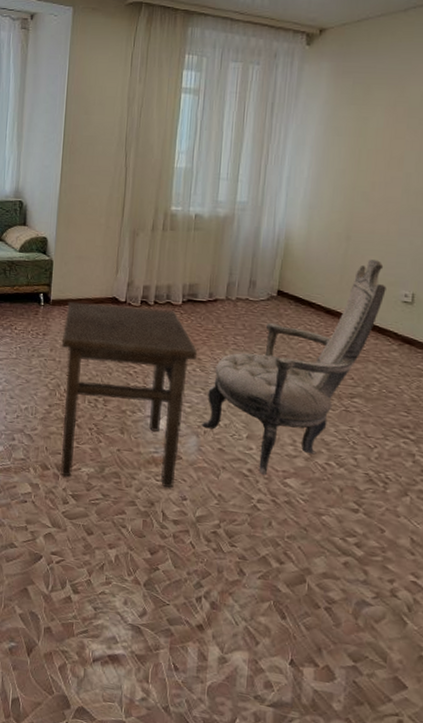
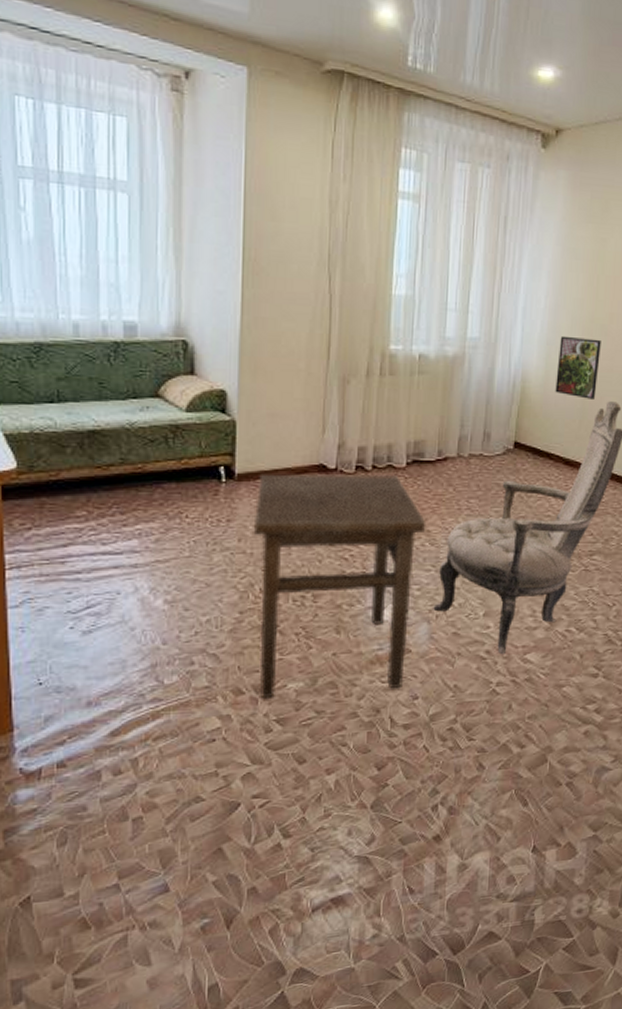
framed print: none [317,201,363,258] -> present [555,335,601,401]

